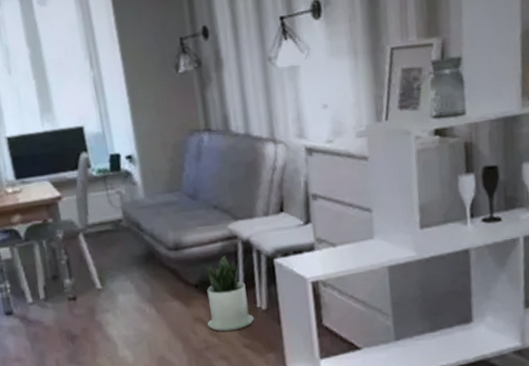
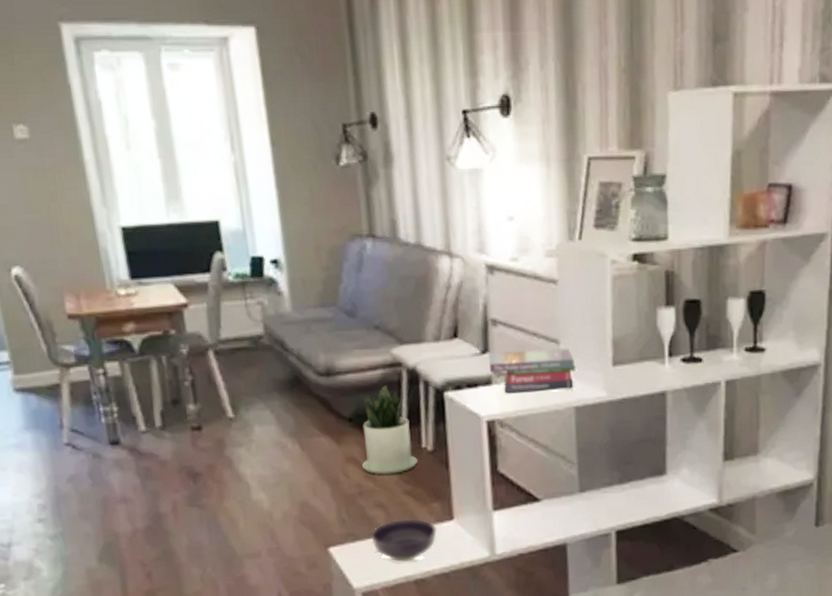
books: none [310,215,388,258] -> present [488,348,576,394]

